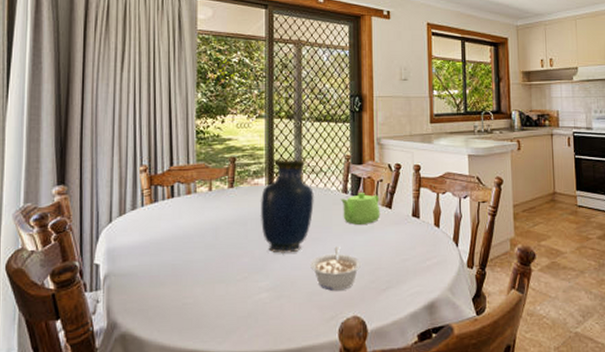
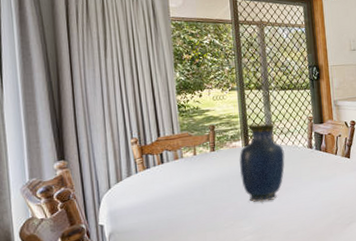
legume: present [310,246,362,291] -> none [286,192,329,229]
teapot: present [340,192,381,226] -> none [306,146,341,174]

